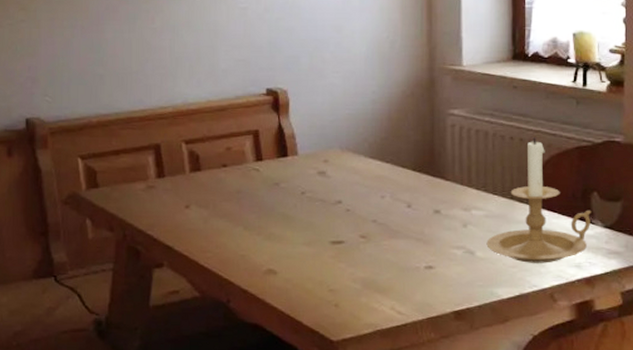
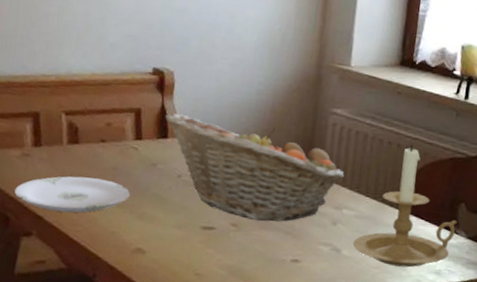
plate: none [143,203,256,240] -> present [14,176,130,213]
fruit basket: none [283,131,469,230] -> present [165,113,344,222]

